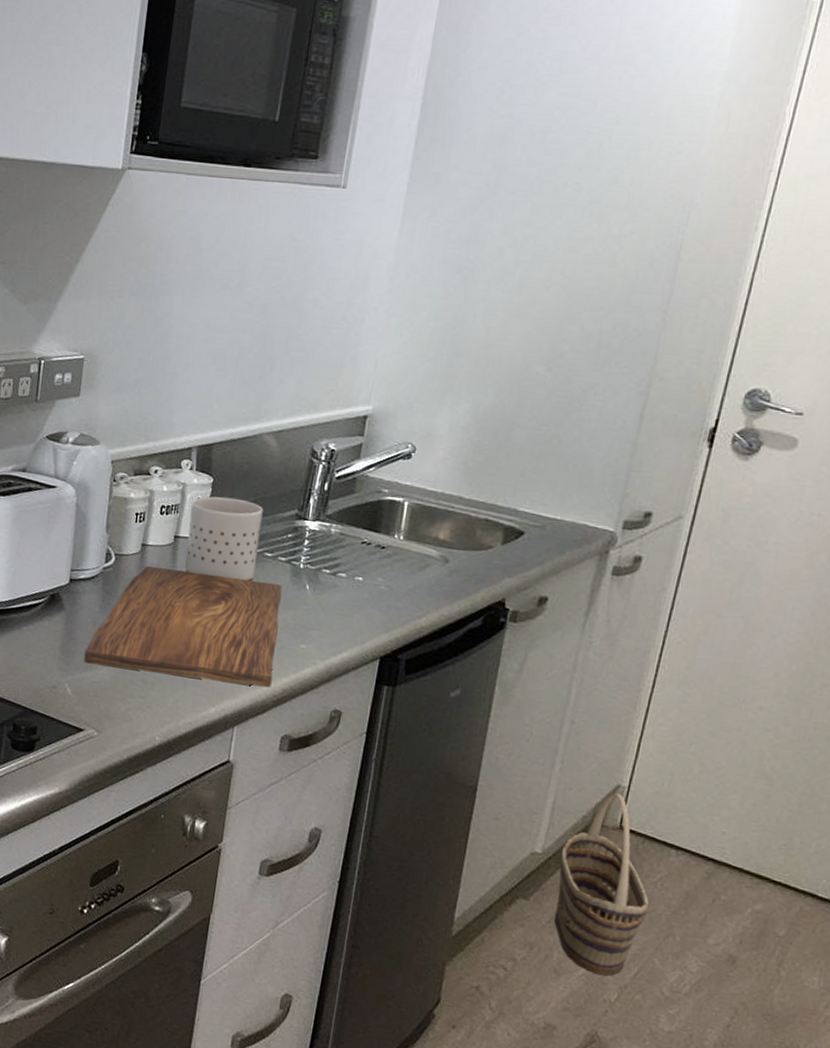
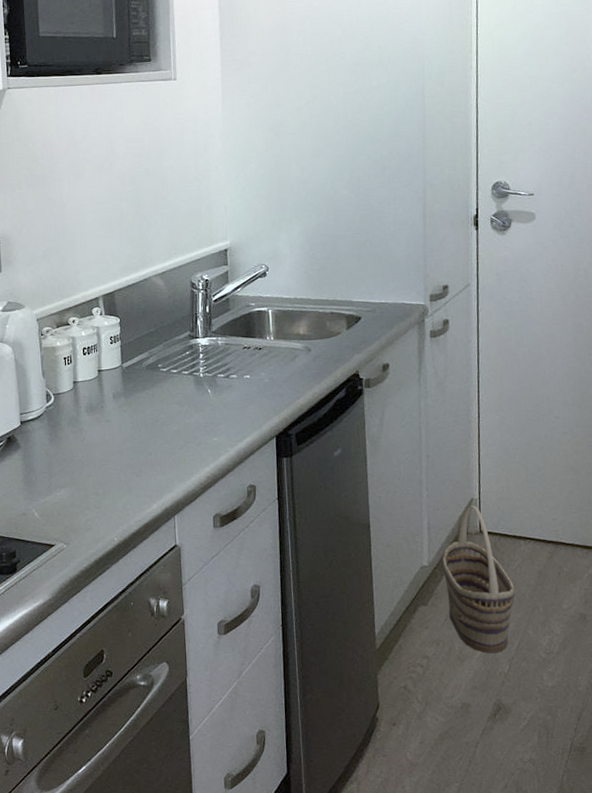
cutting board: present [83,566,283,688] -> none [43,393,197,489]
mug: present [185,496,263,581] -> none [106,331,166,398]

